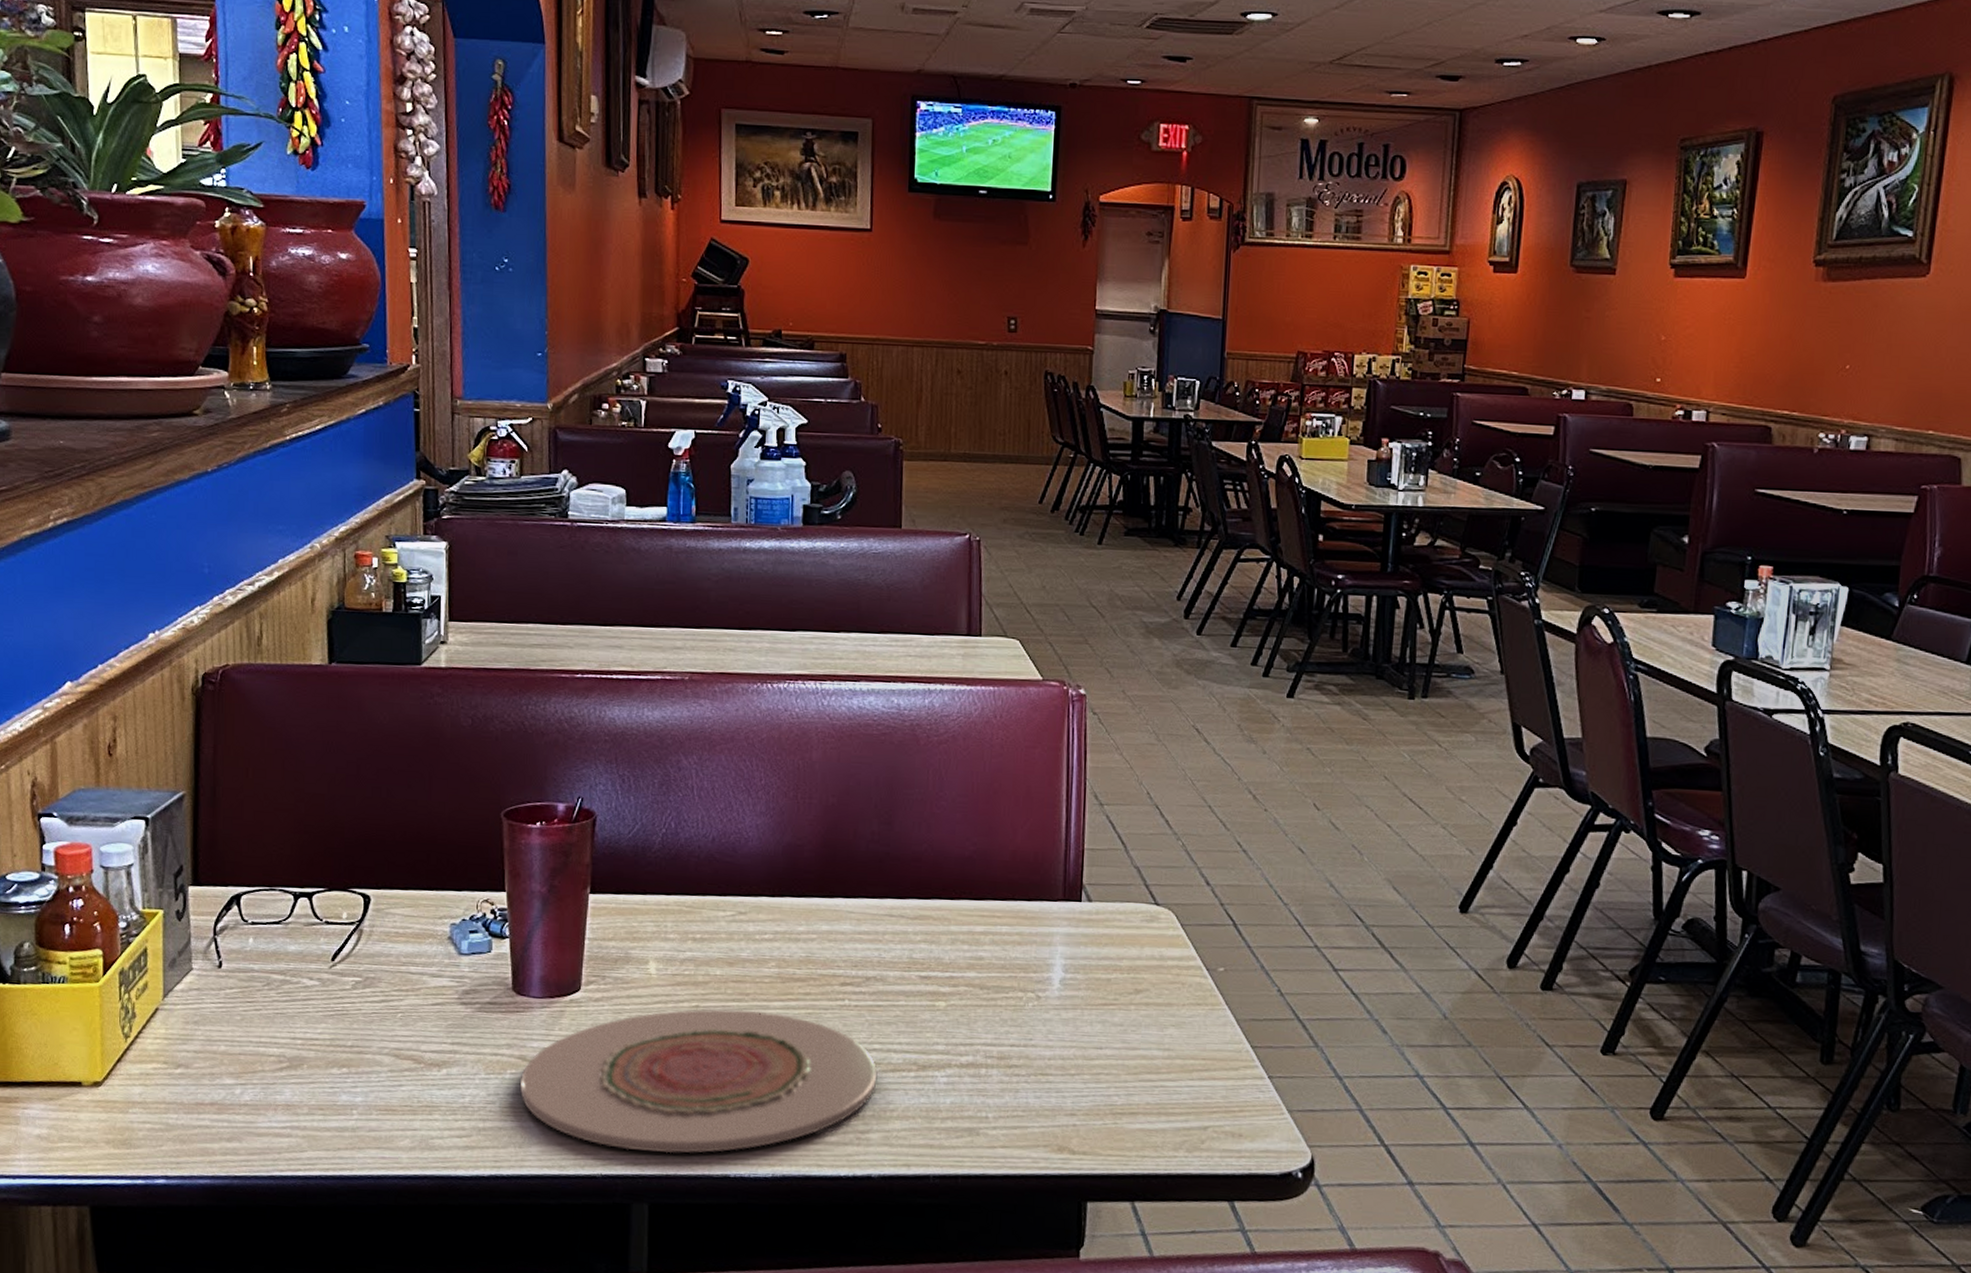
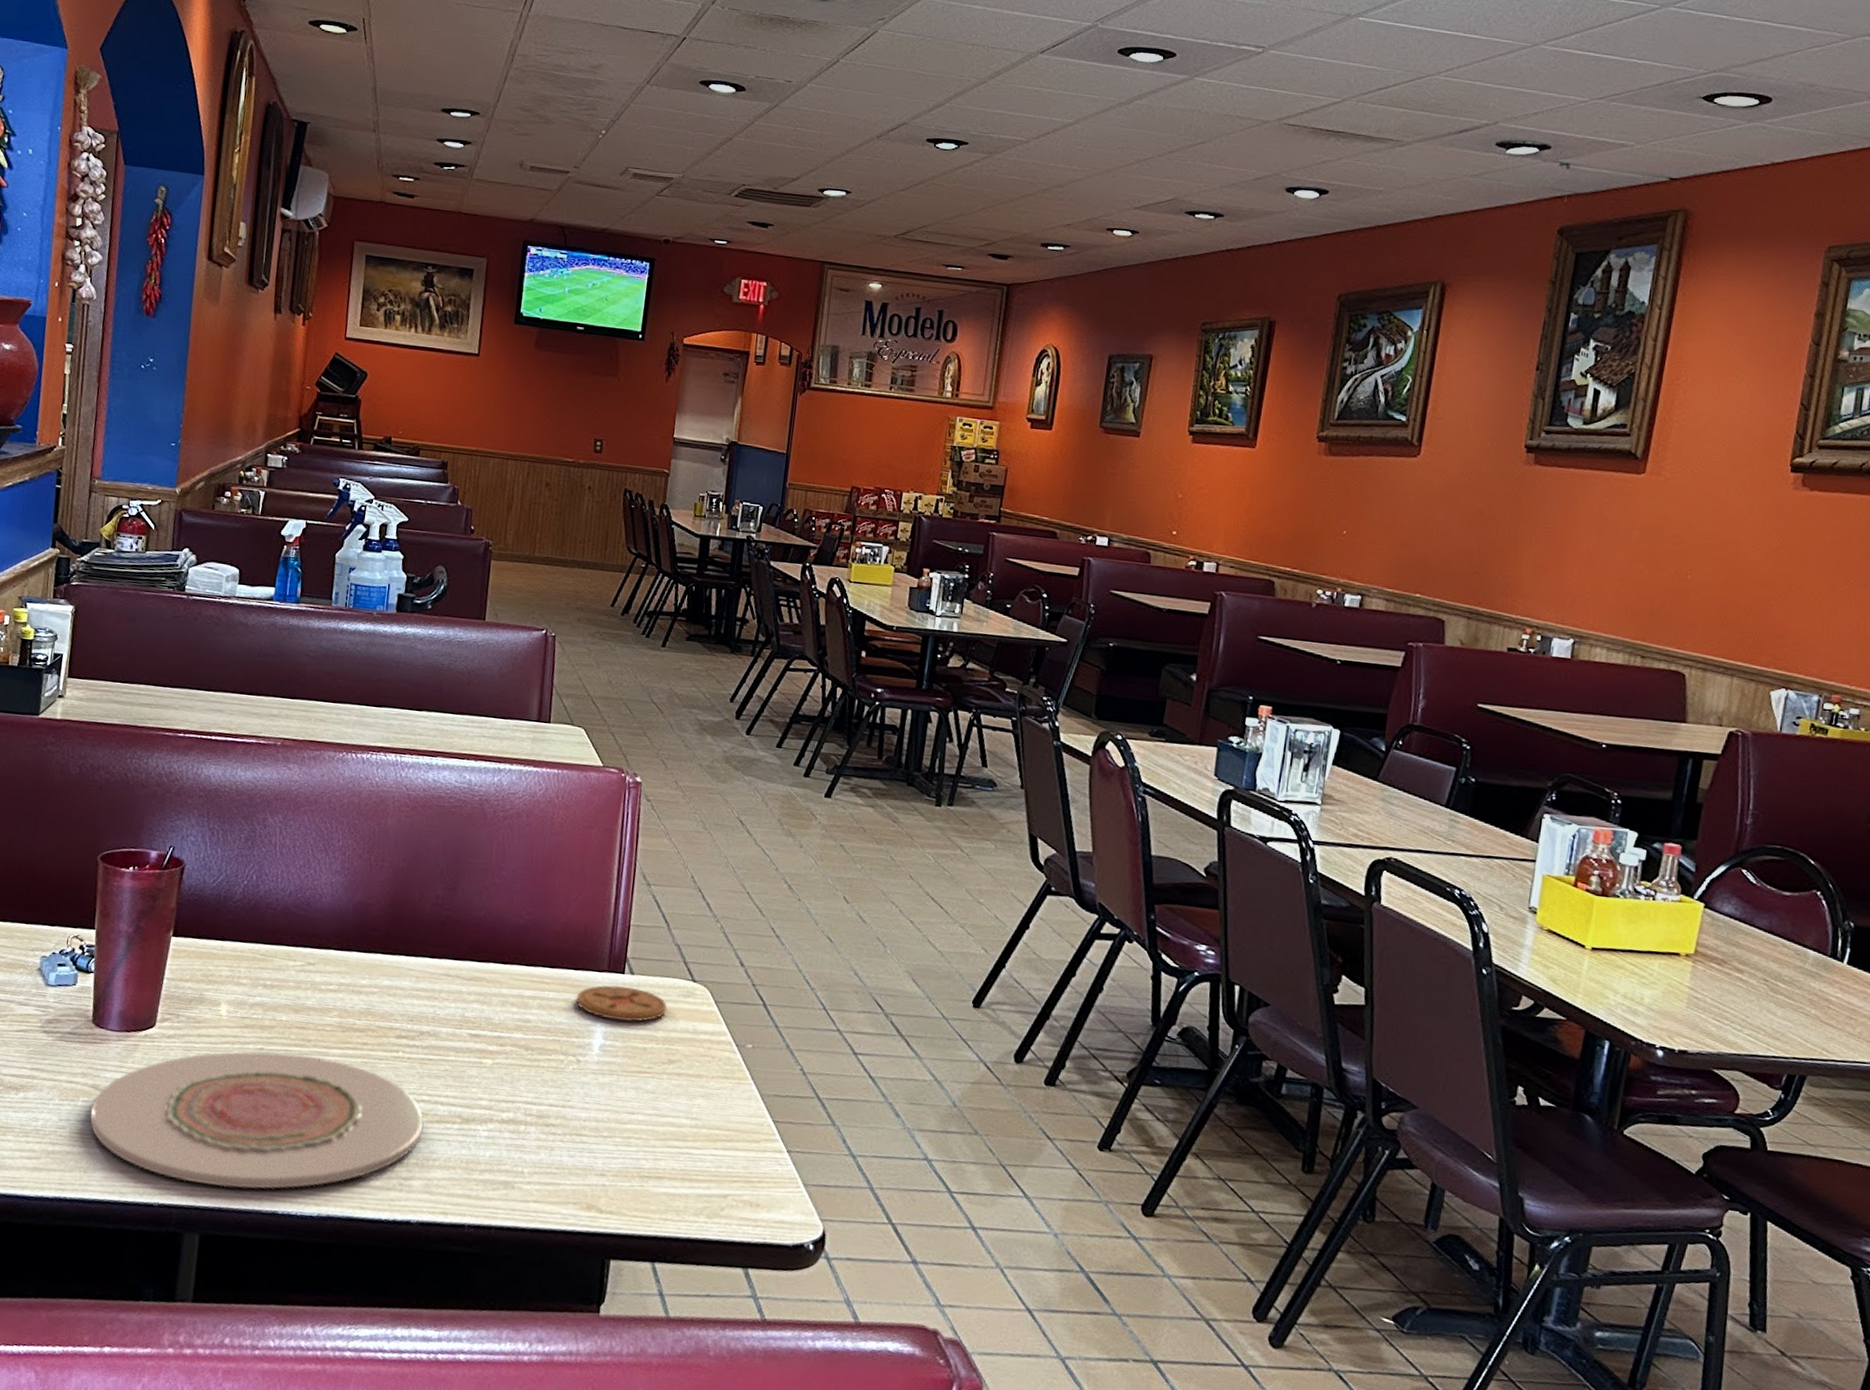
coaster: none [1031,914,1130,953] -> present [576,985,668,1023]

